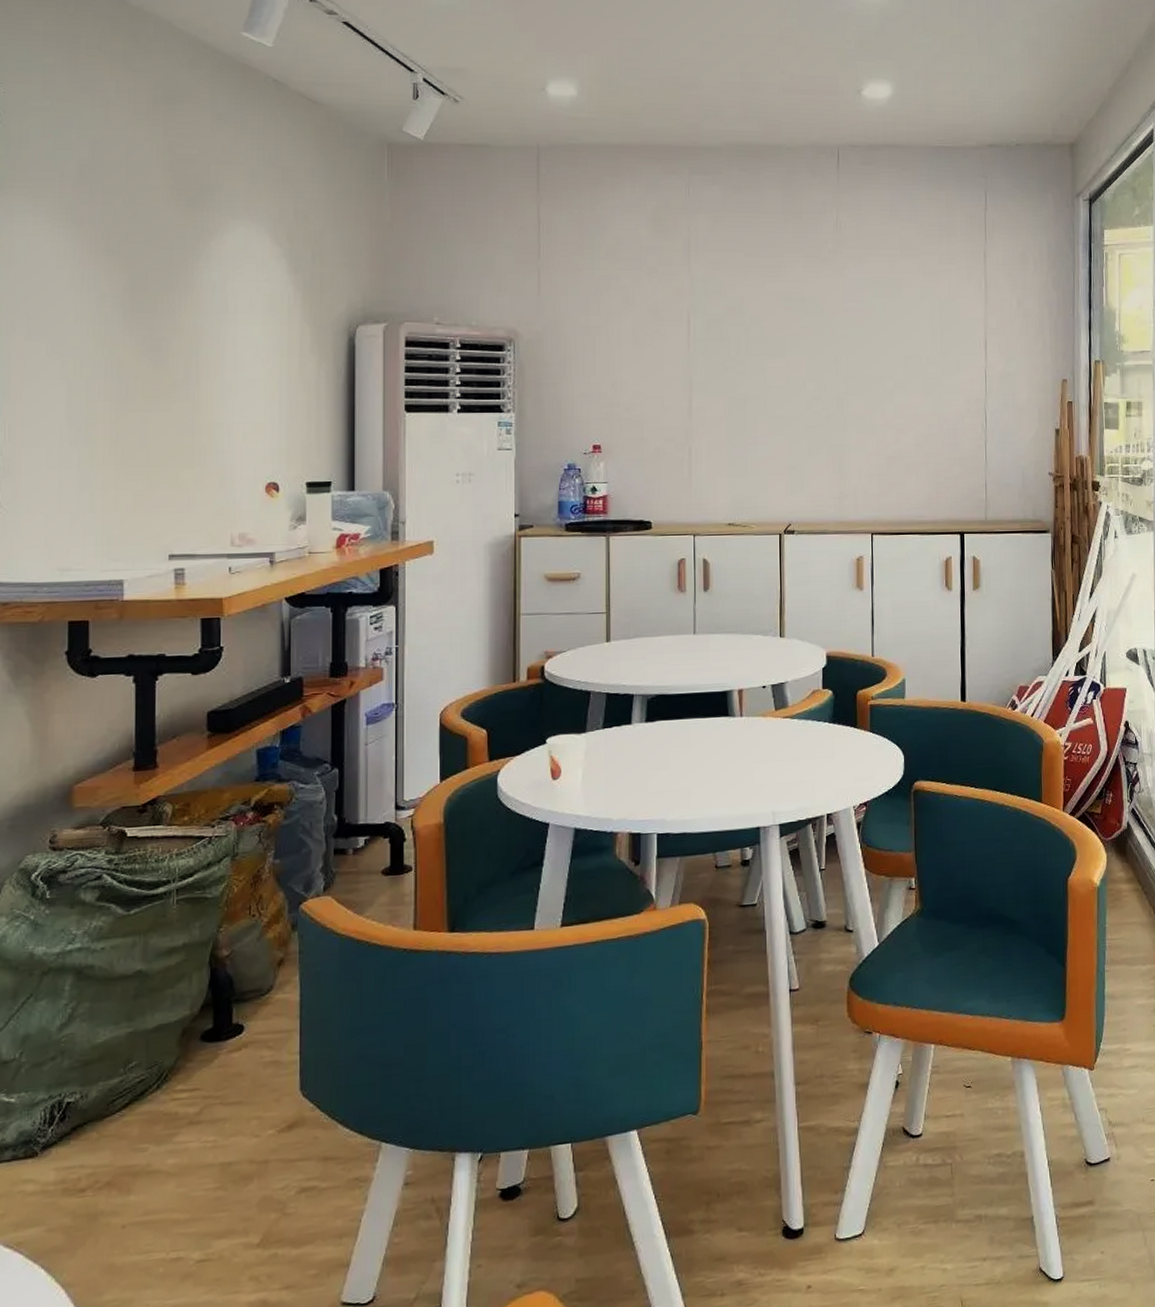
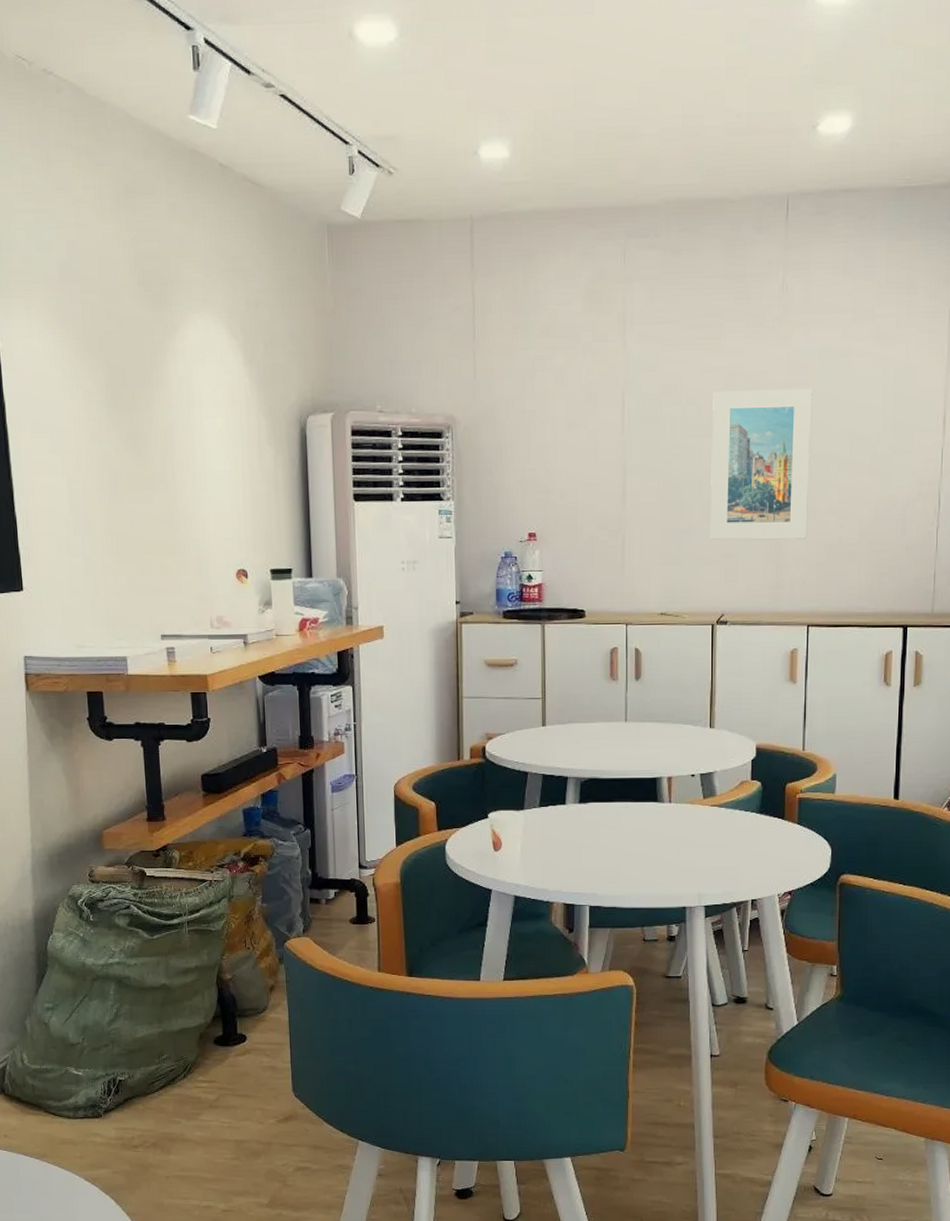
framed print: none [775,314,868,452] -> present [709,388,812,540]

